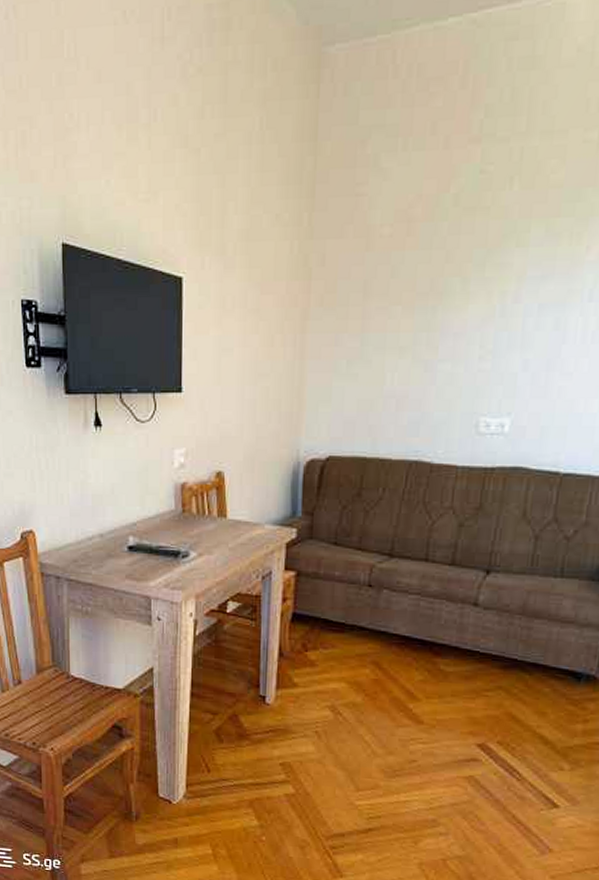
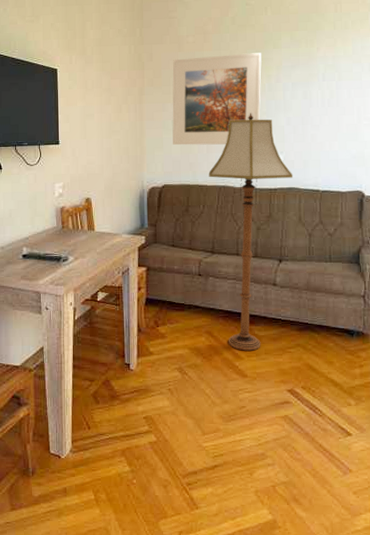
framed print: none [346,254,495,399] -> present [172,53,262,145]
floor lamp: none [394,351,523,691] -> present [208,113,293,351]

